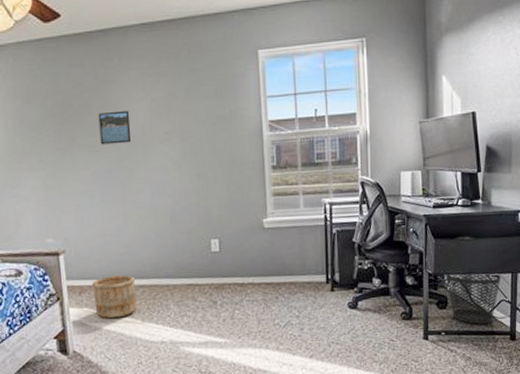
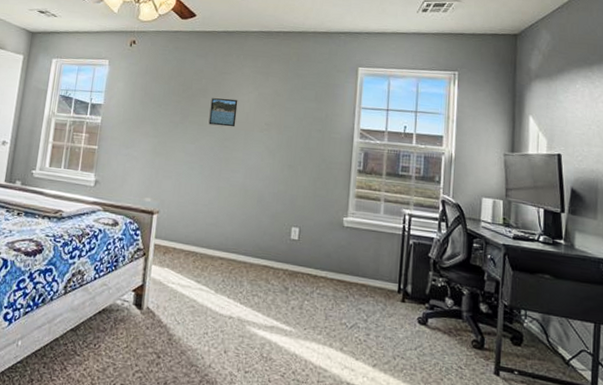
wooden bucket: present [92,275,137,319] -> none [175,242,217,284]
wastebasket: present [445,272,501,325] -> none [522,310,583,373]

